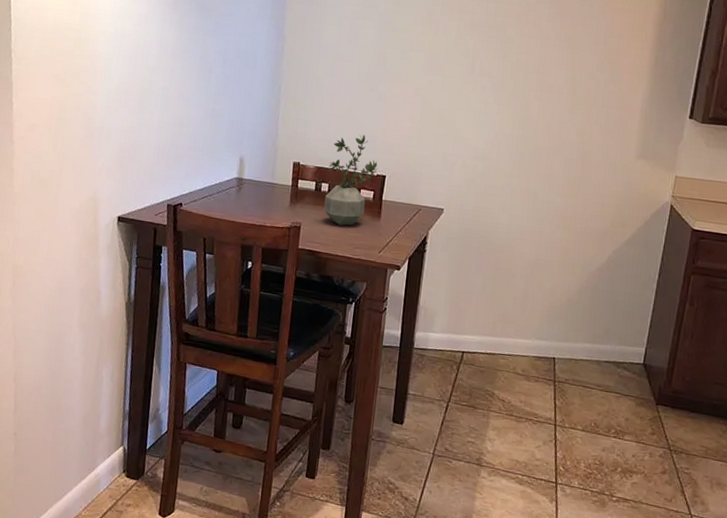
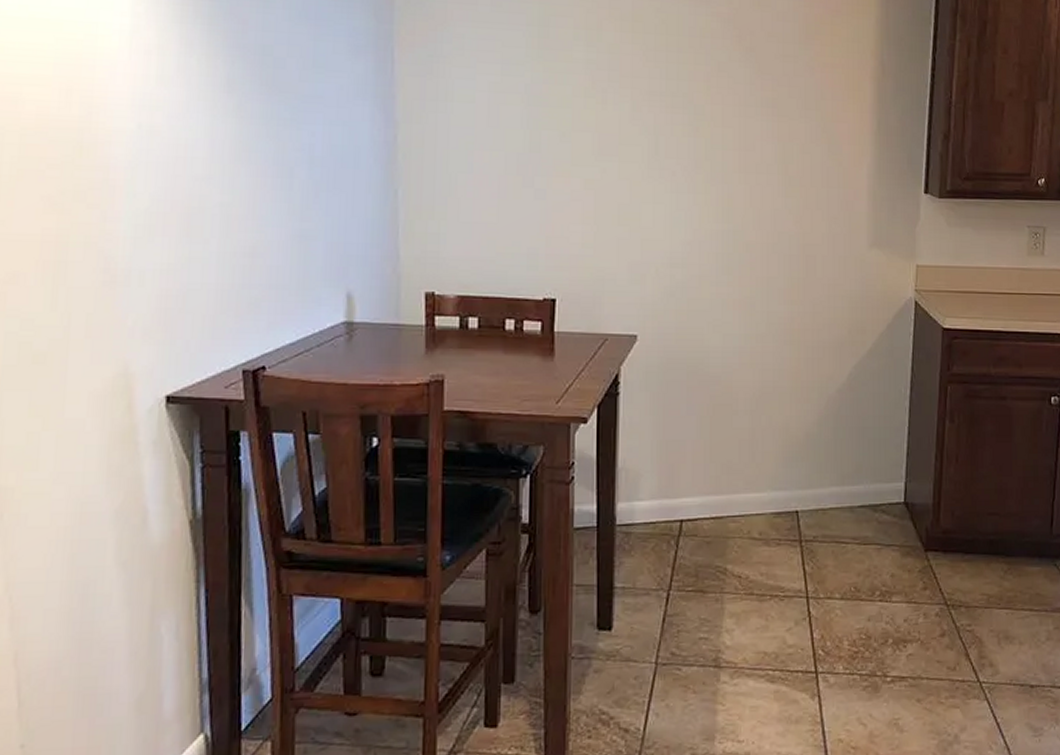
potted plant: present [324,134,378,226] -> none [474,247,544,372]

